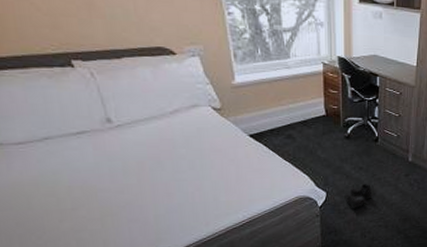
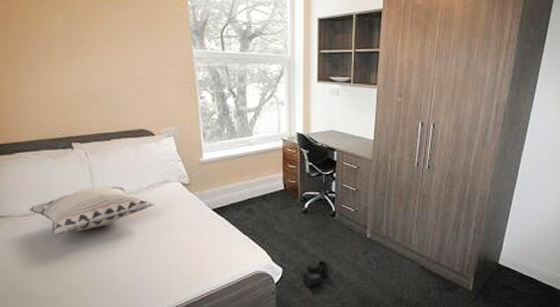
decorative pillow: none [25,110,182,164] -> present [29,186,154,235]

